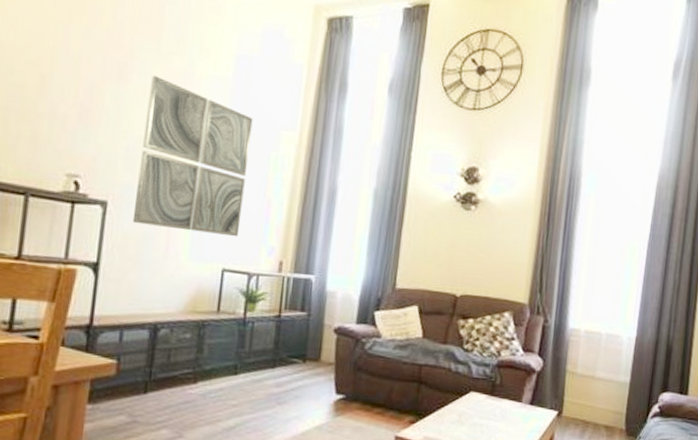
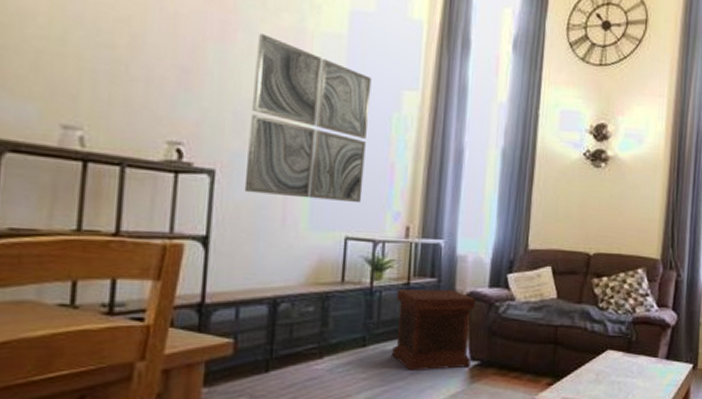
side table: none [261,321,344,401] -> present [392,289,476,372]

